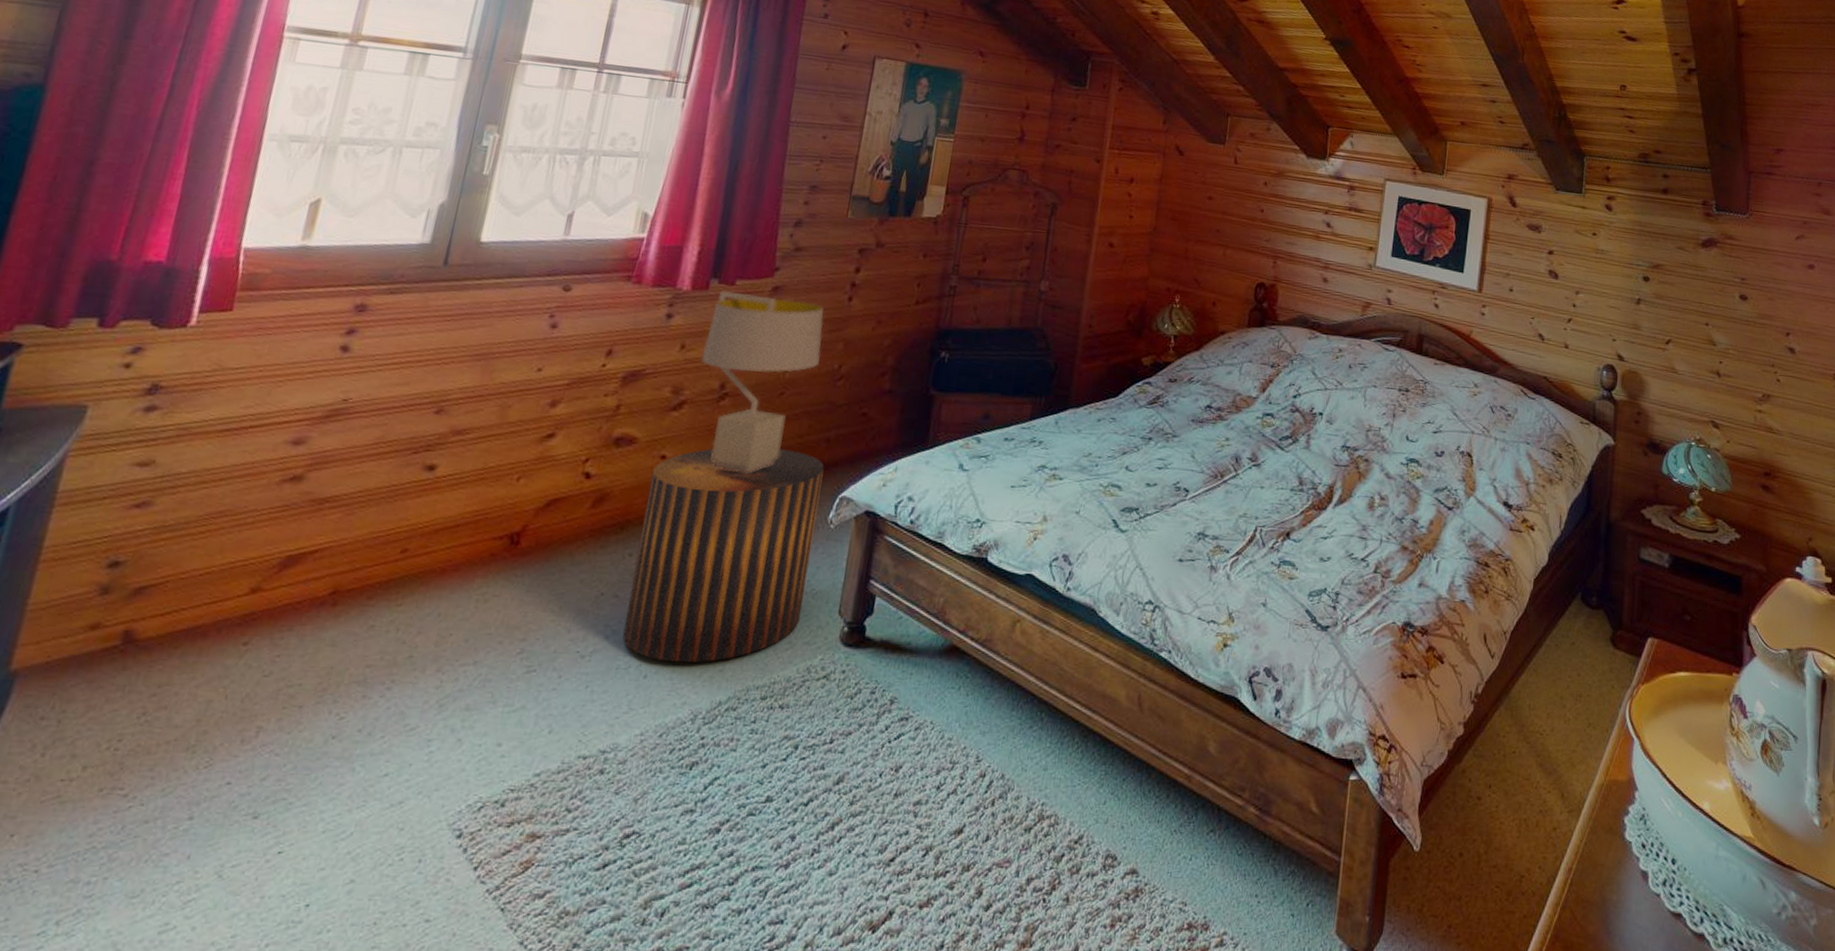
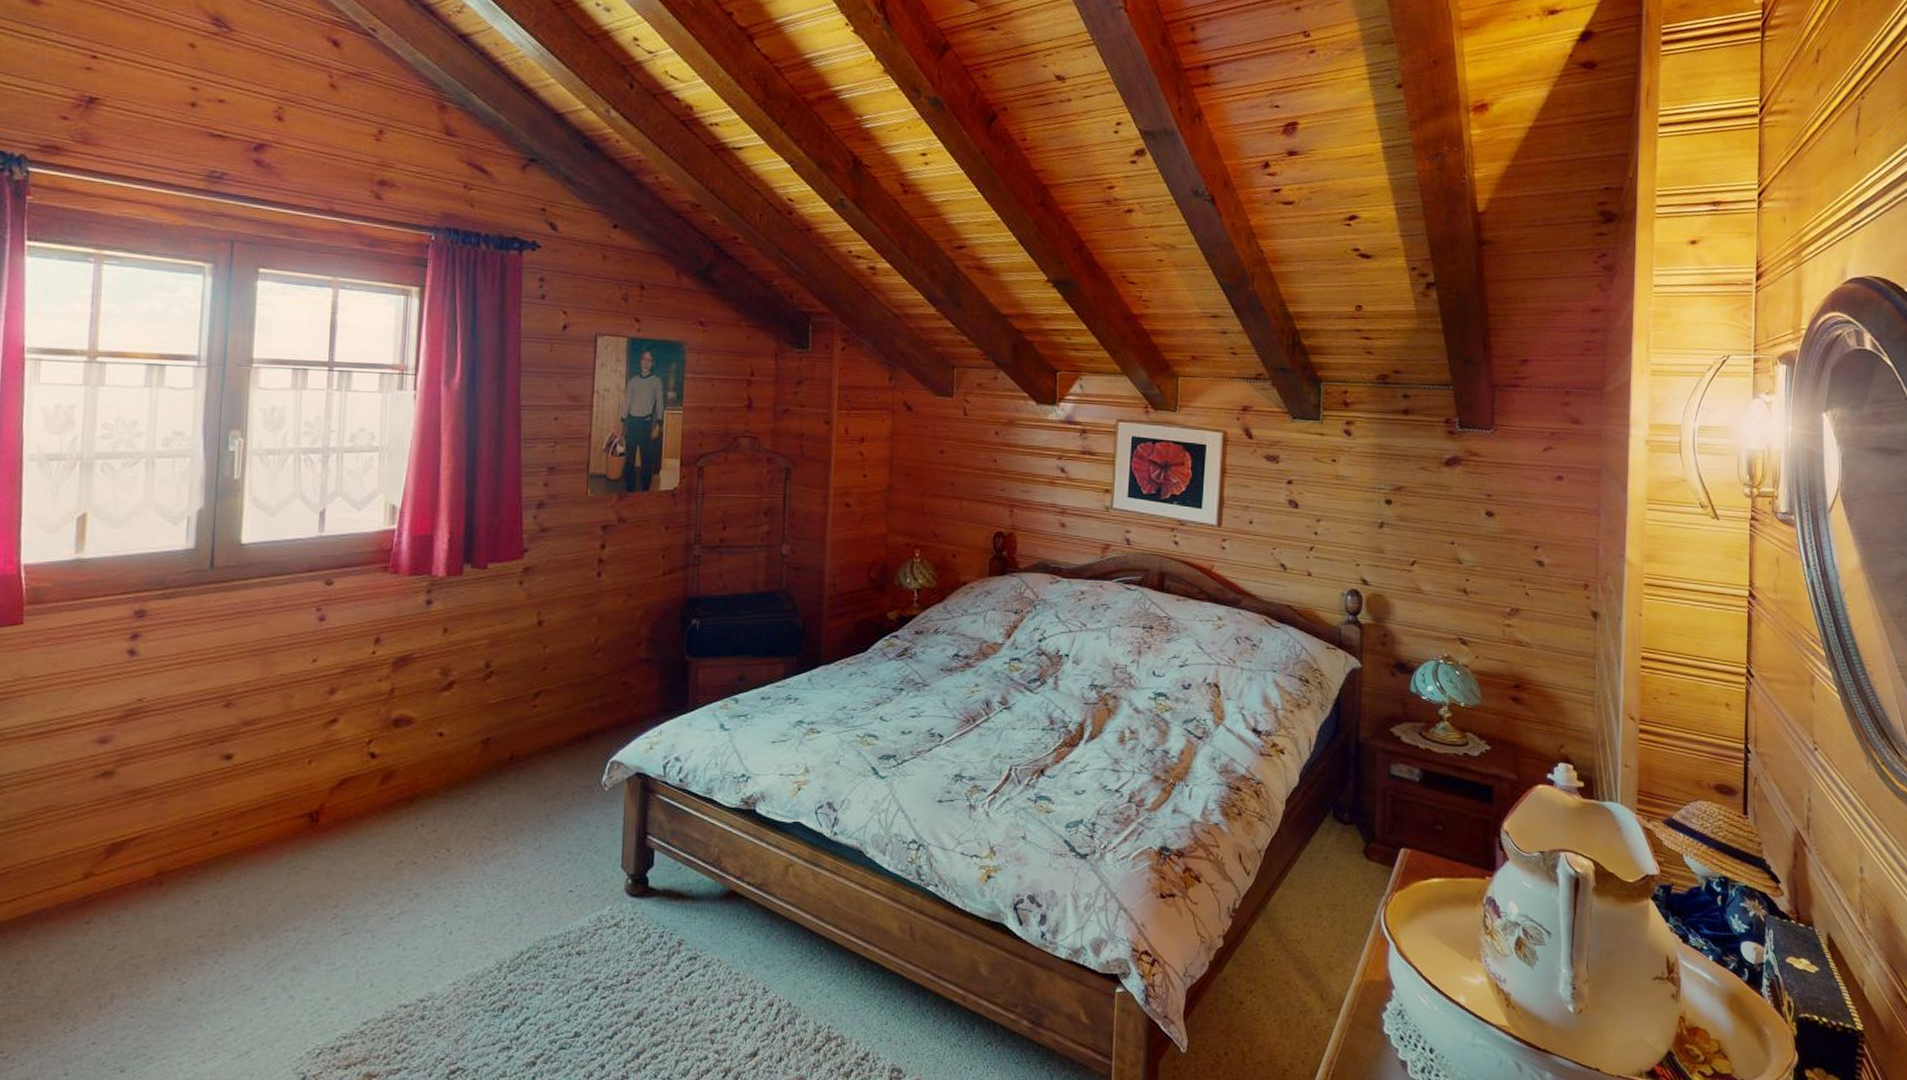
stool: present [623,448,825,663] -> none [425,720,593,919]
table lamp: present [701,290,824,474] -> none [464,575,577,745]

